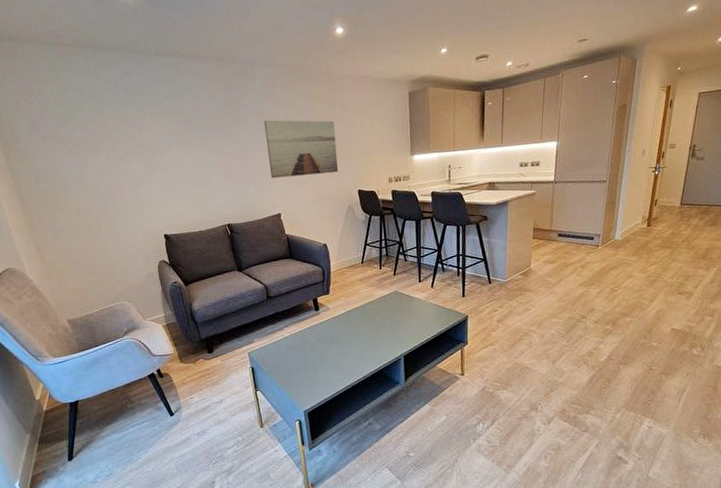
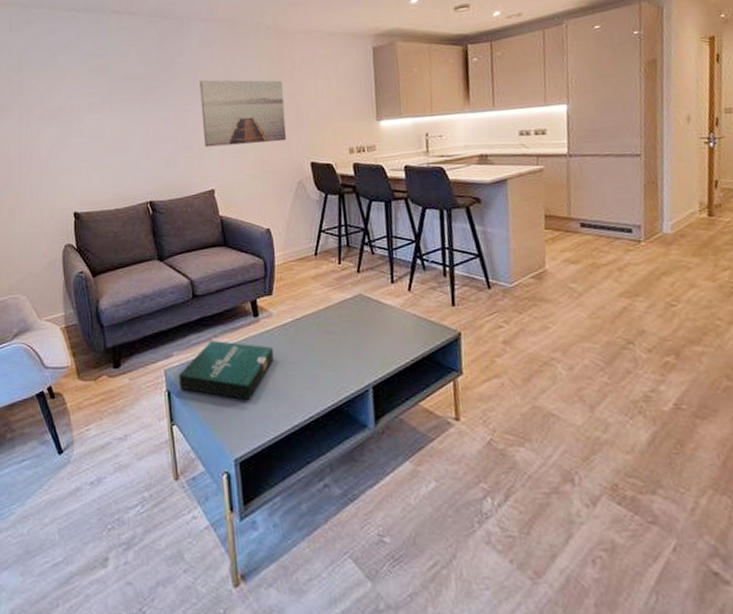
pizza box: none [259,329,331,370] -> present [178,340,274,400]

